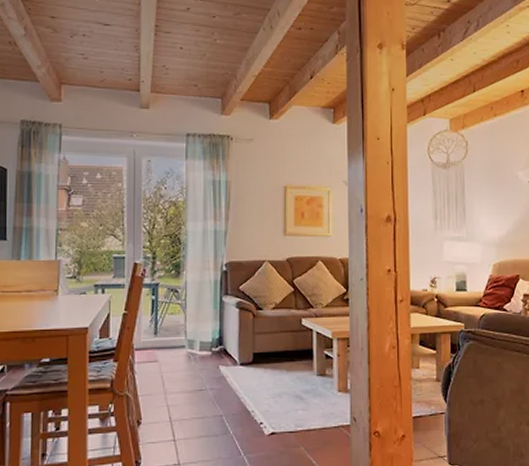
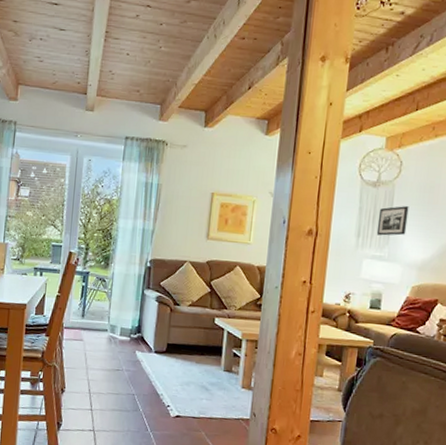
picture frame: none [452,185,481,216] -> present [376,206,409,236]

